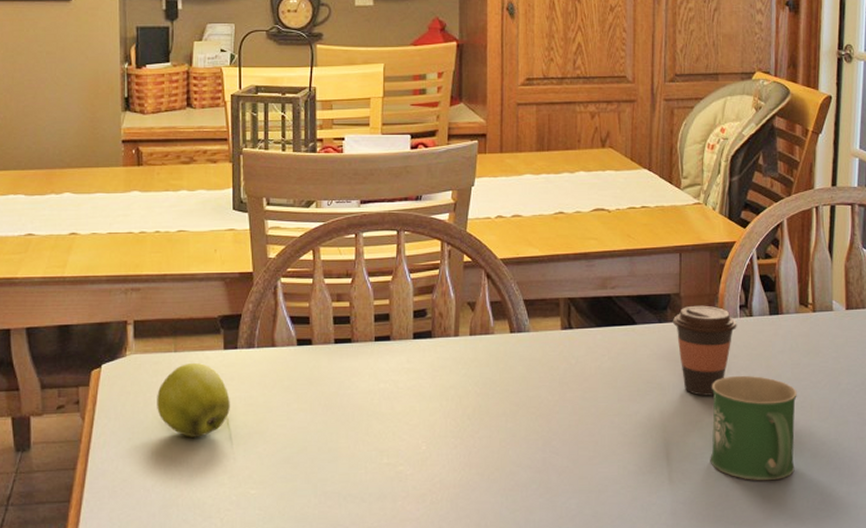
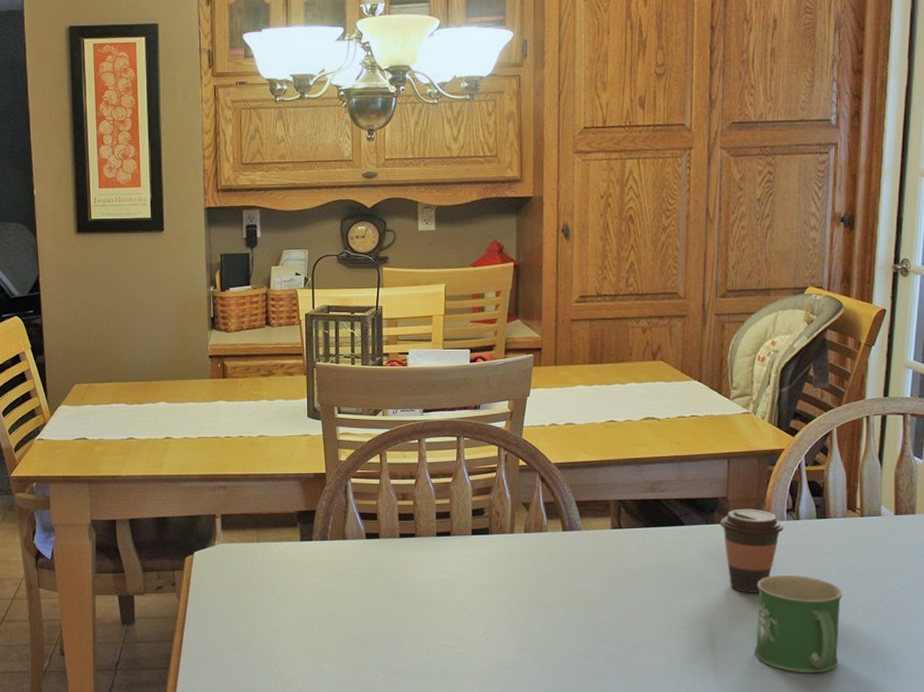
apple: present [157,363,230,437] -> none [242,553,306,617]

